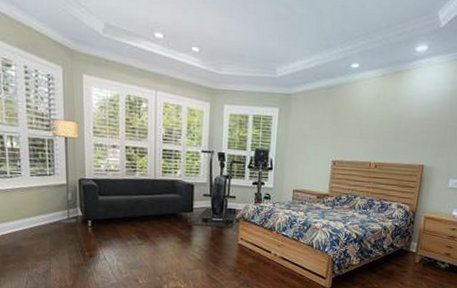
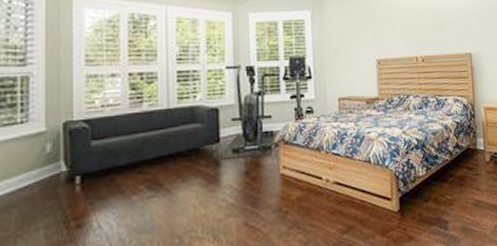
floor lamp: present [52,119,79,224] -> none [28,50,66,187]

